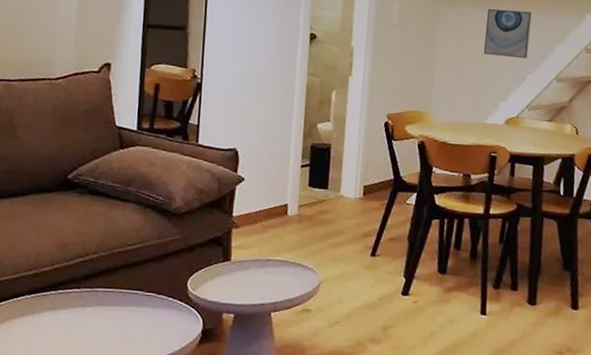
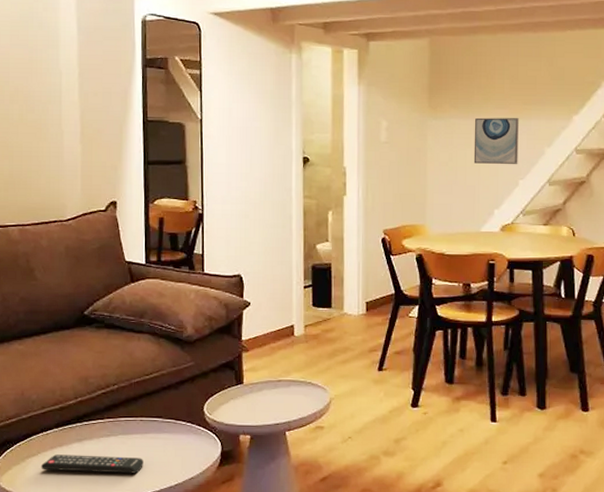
remote control: none [8,322,120,347] -> present [40,454,143,474]

